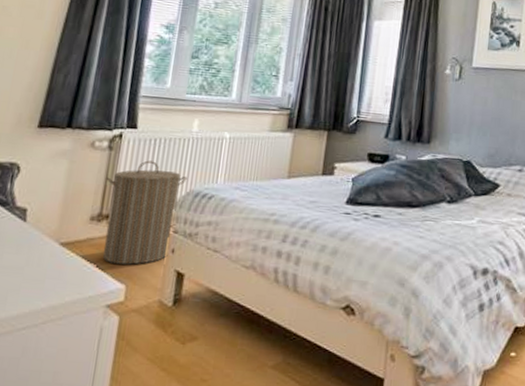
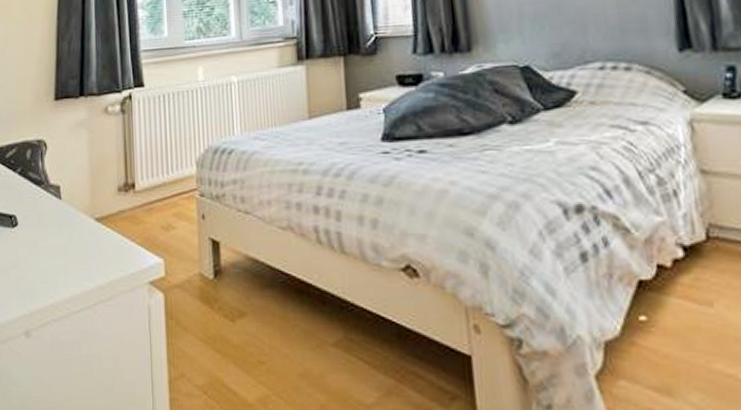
laundry hamper: present [102,160,187,265] -> none [125,119,203,236]

